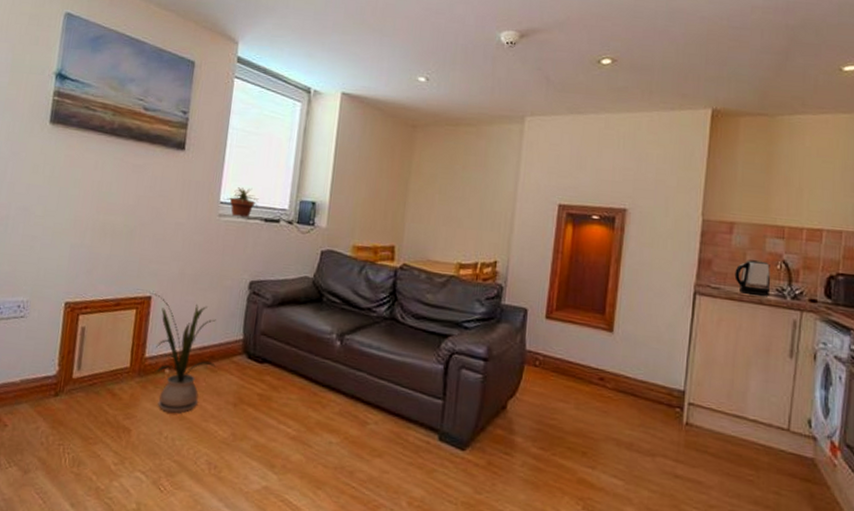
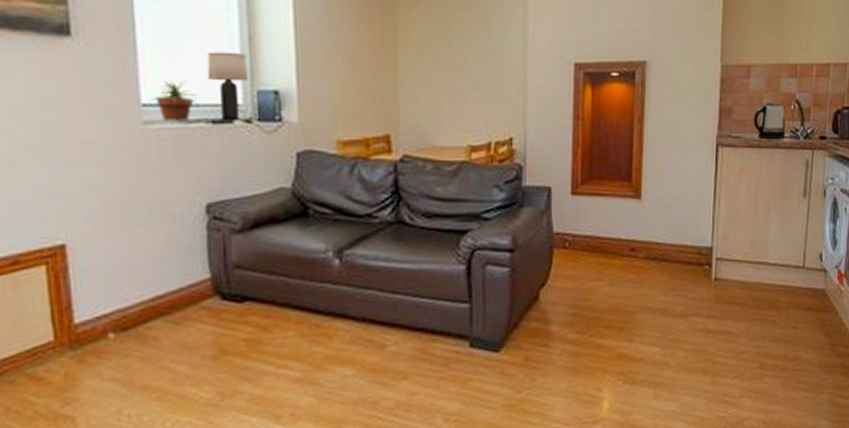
house plant: present [150,293,216,413] -> none [62,239,179,385]
table lamp: none [267,169,297,222] -> present [207,51,249,121]

